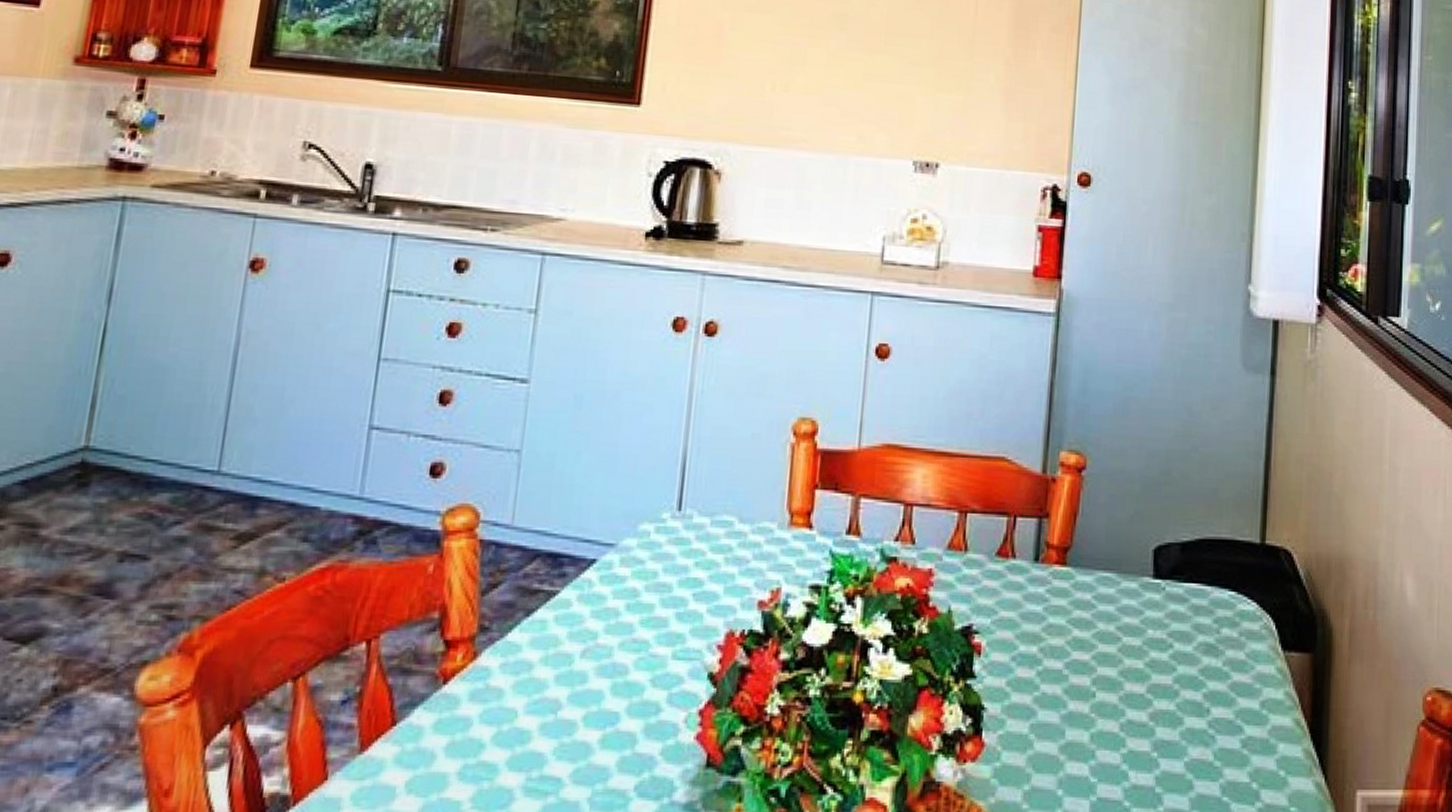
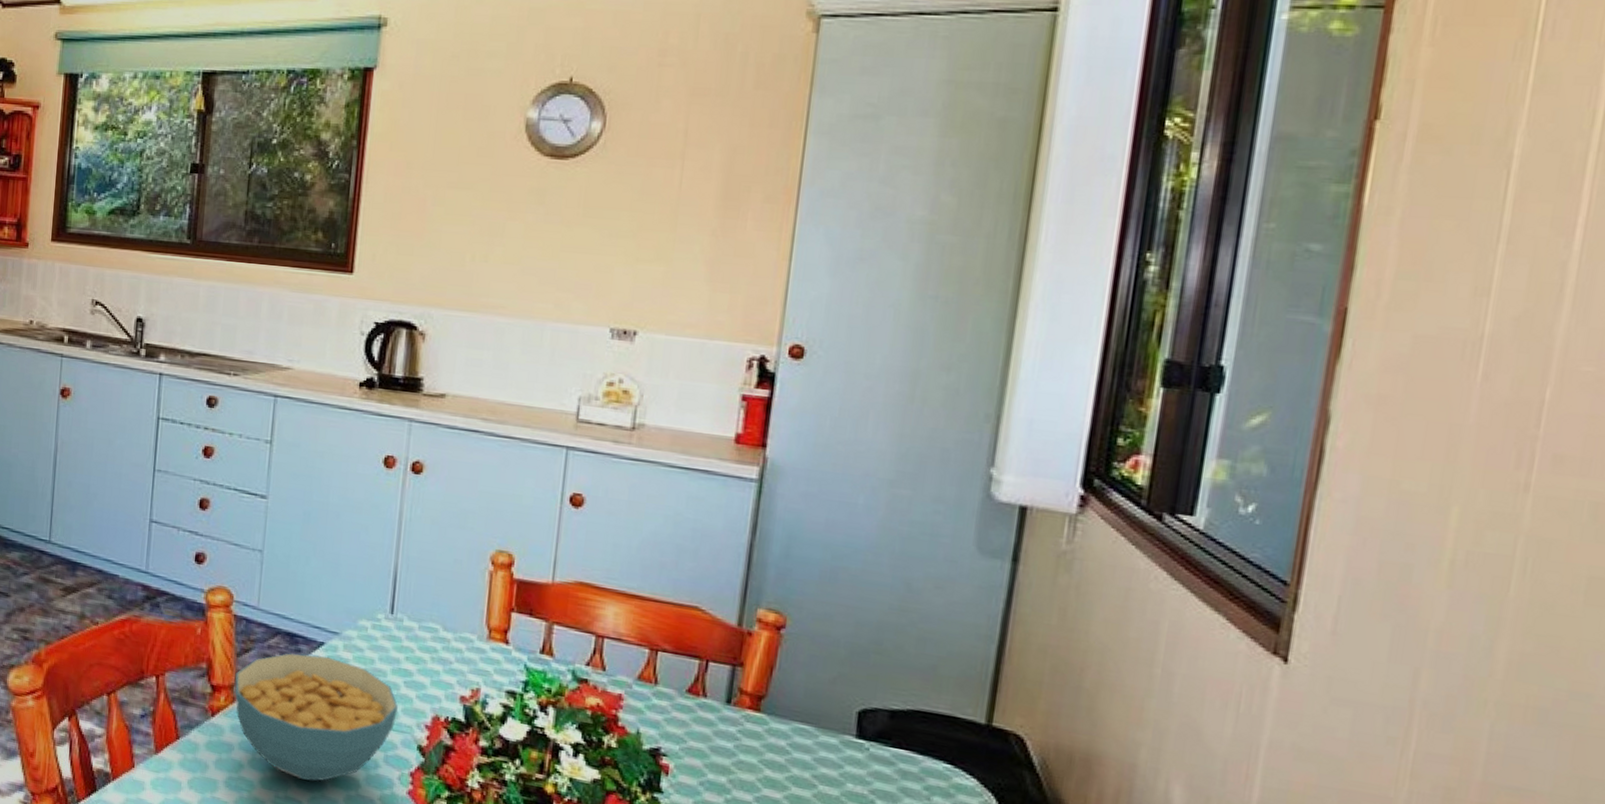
cereal bowl: none [477,576,686,749] -> present [235,653,399,782]

